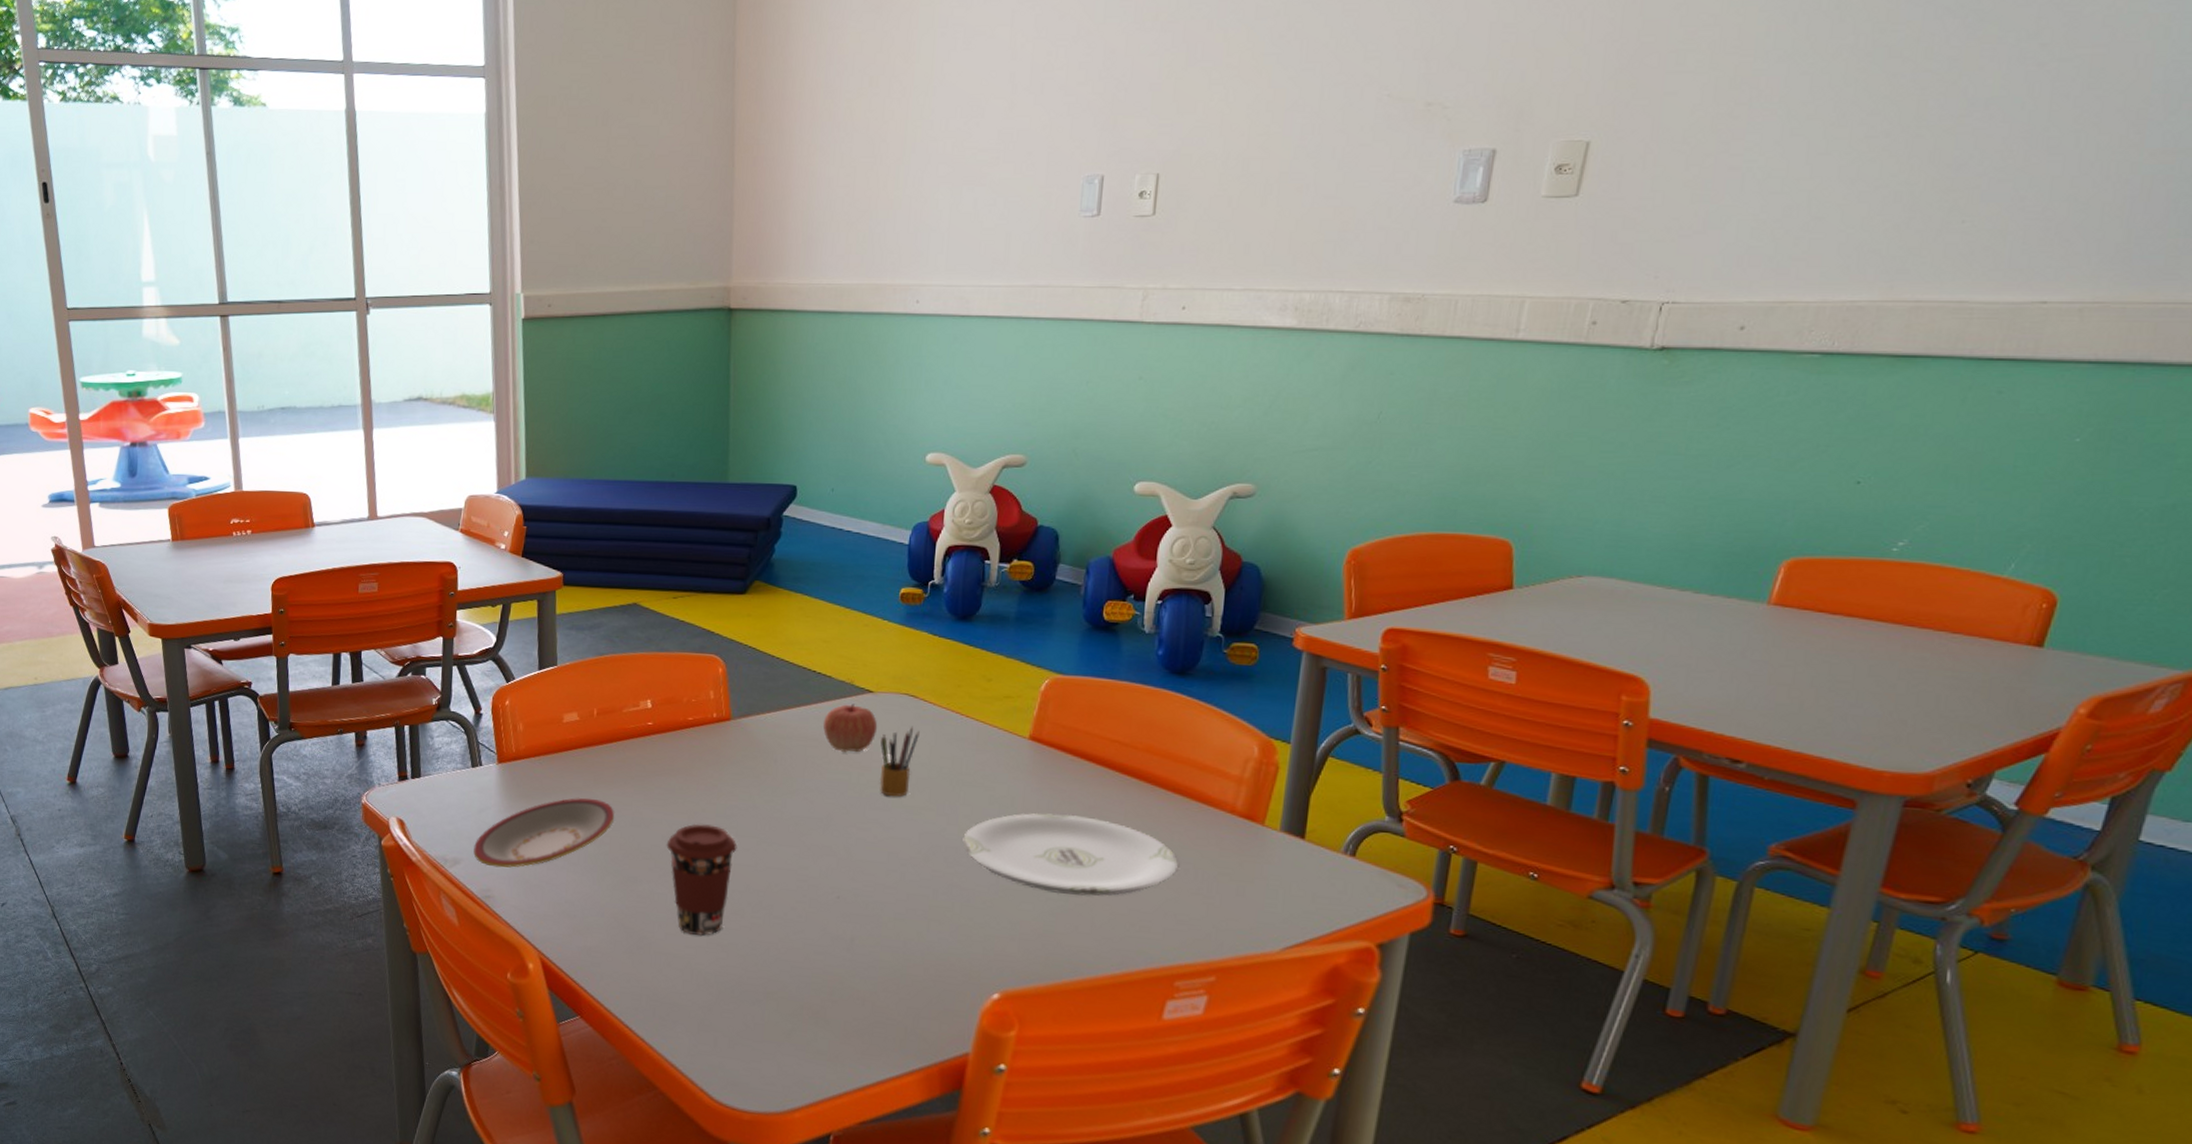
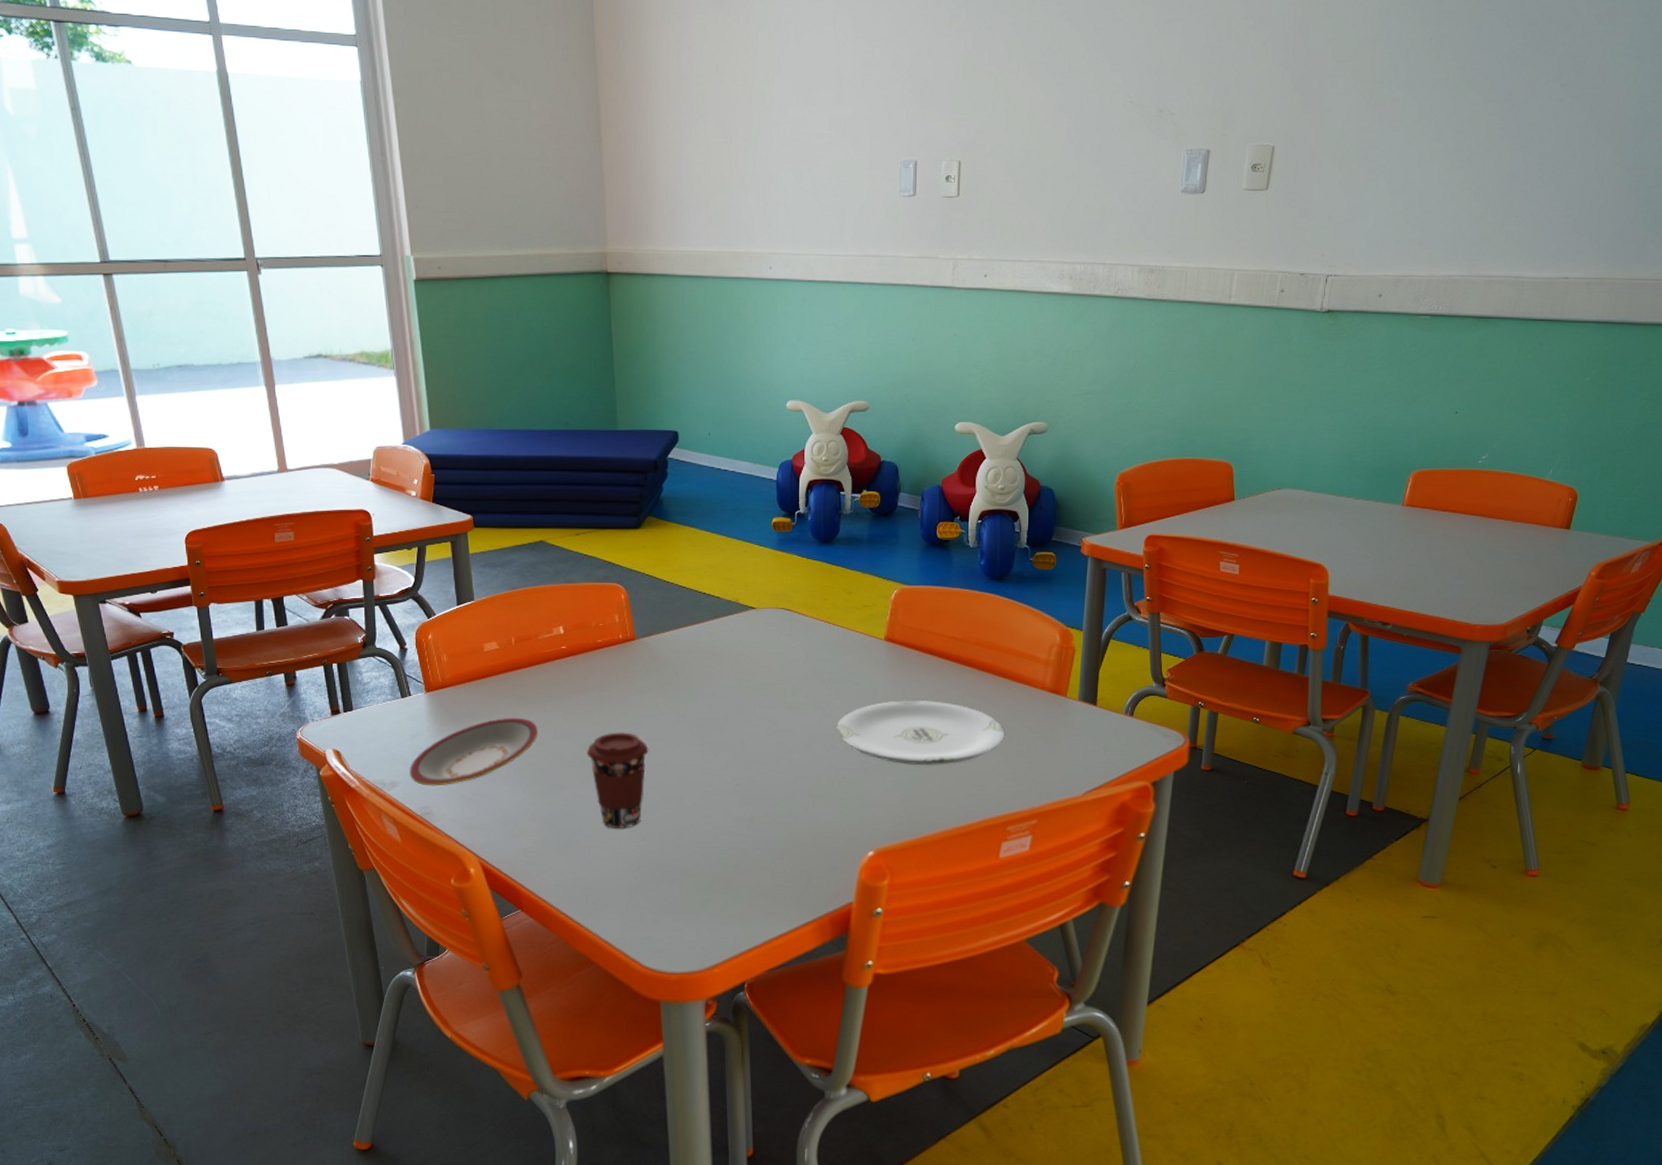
apple: present [822,703,878,753] -> none [714,619,761,661]
pencil box: present [879,726,920,797] -> none [764,635,796,696]

